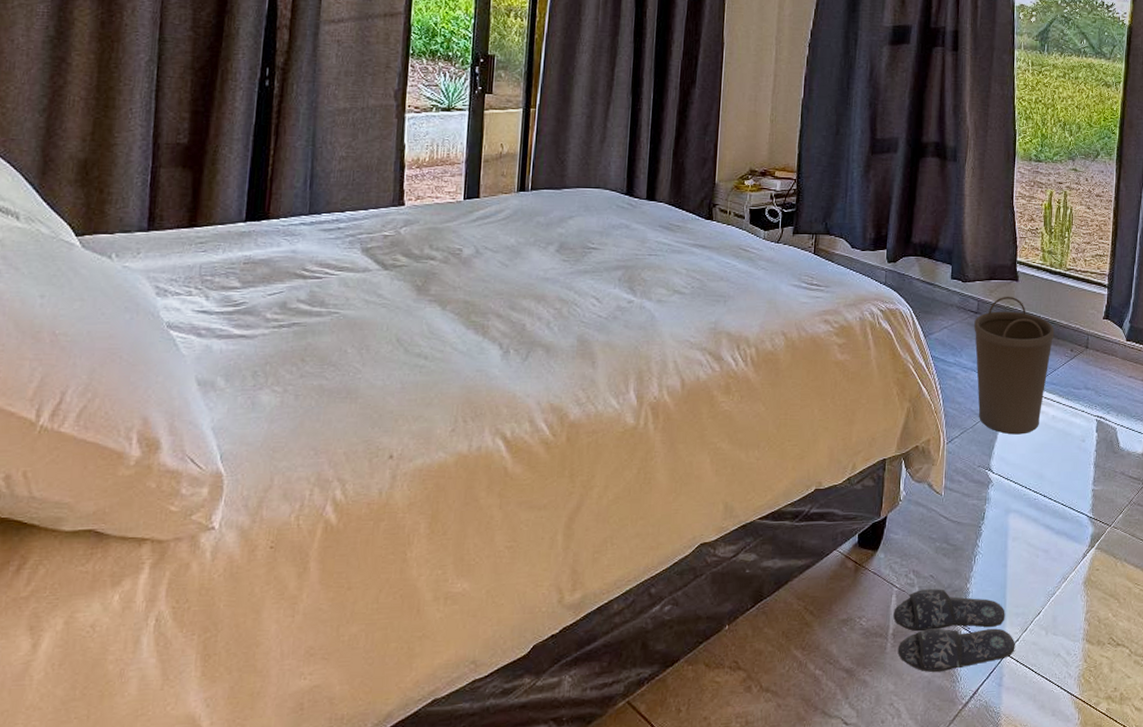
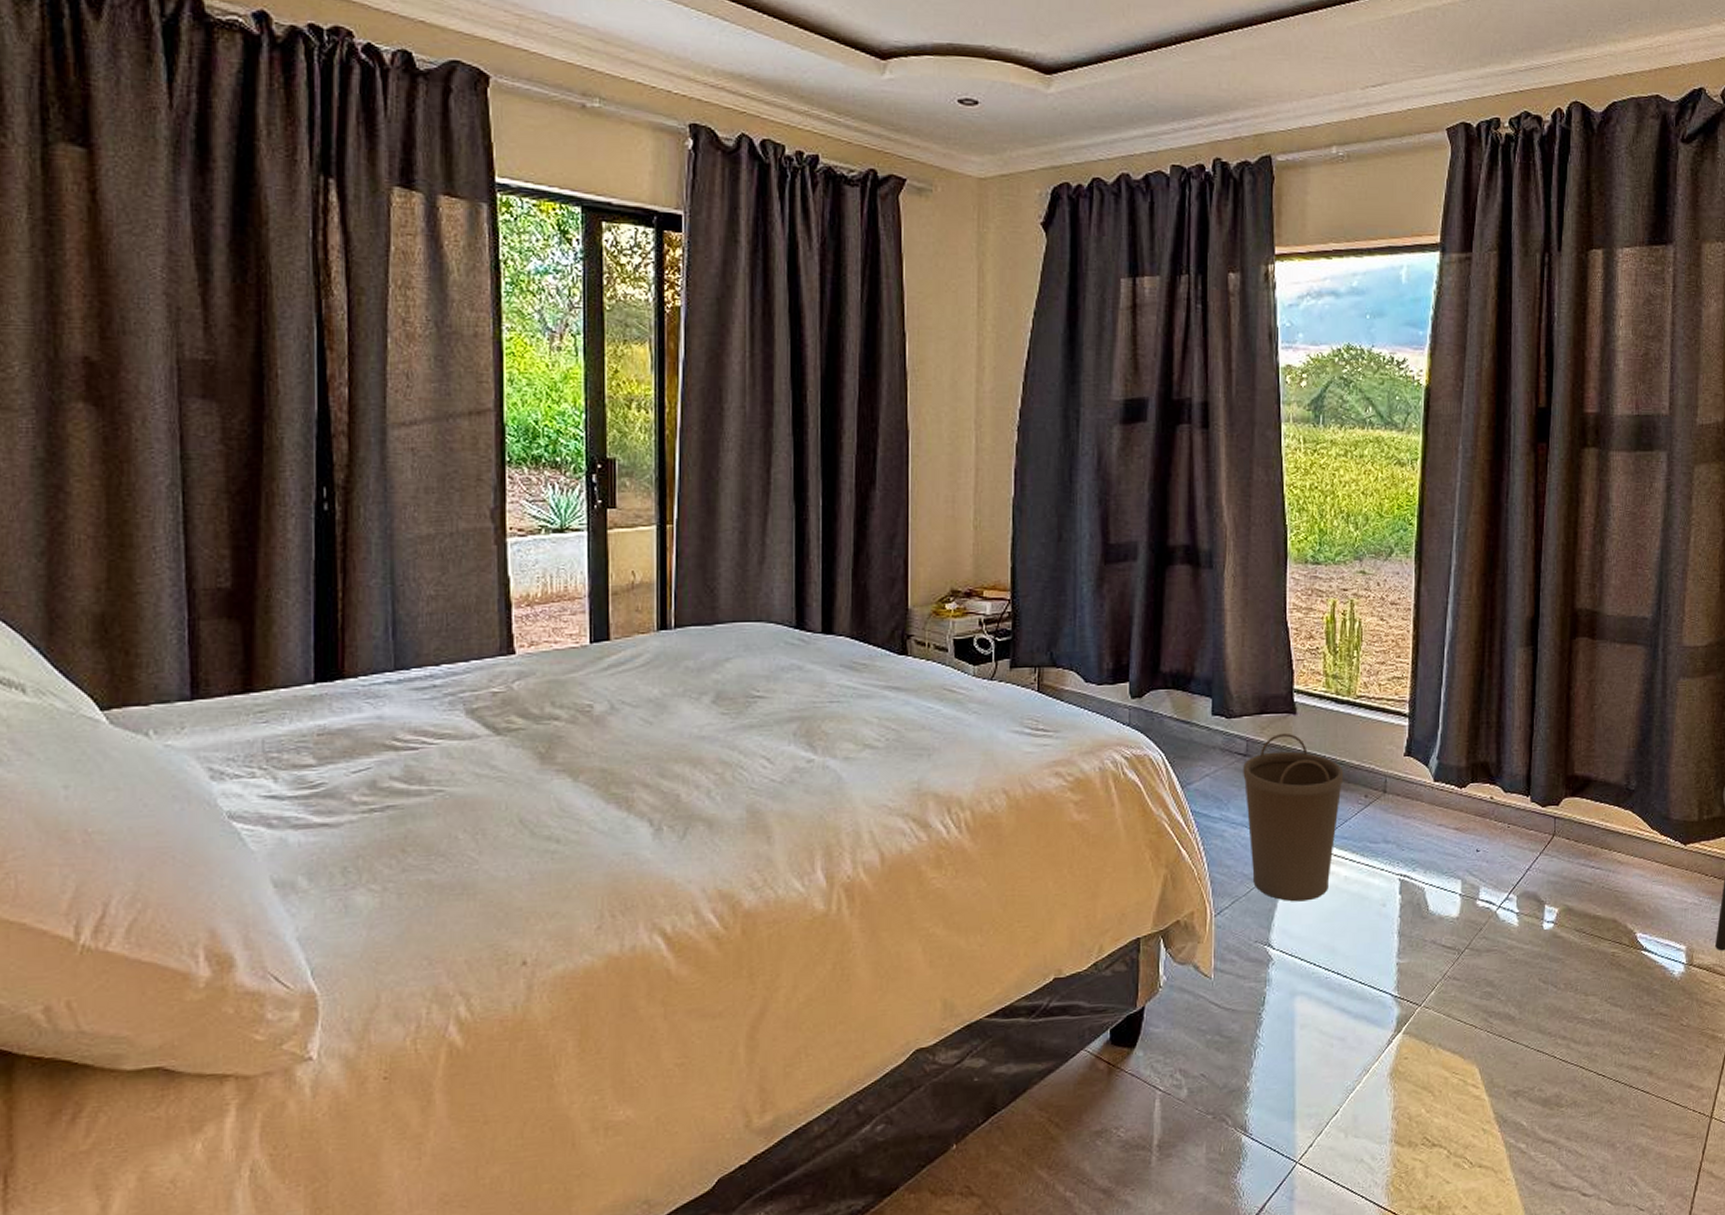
slippers: present [893,589,1015,672] -> none [1158,1089,1308,1188]

